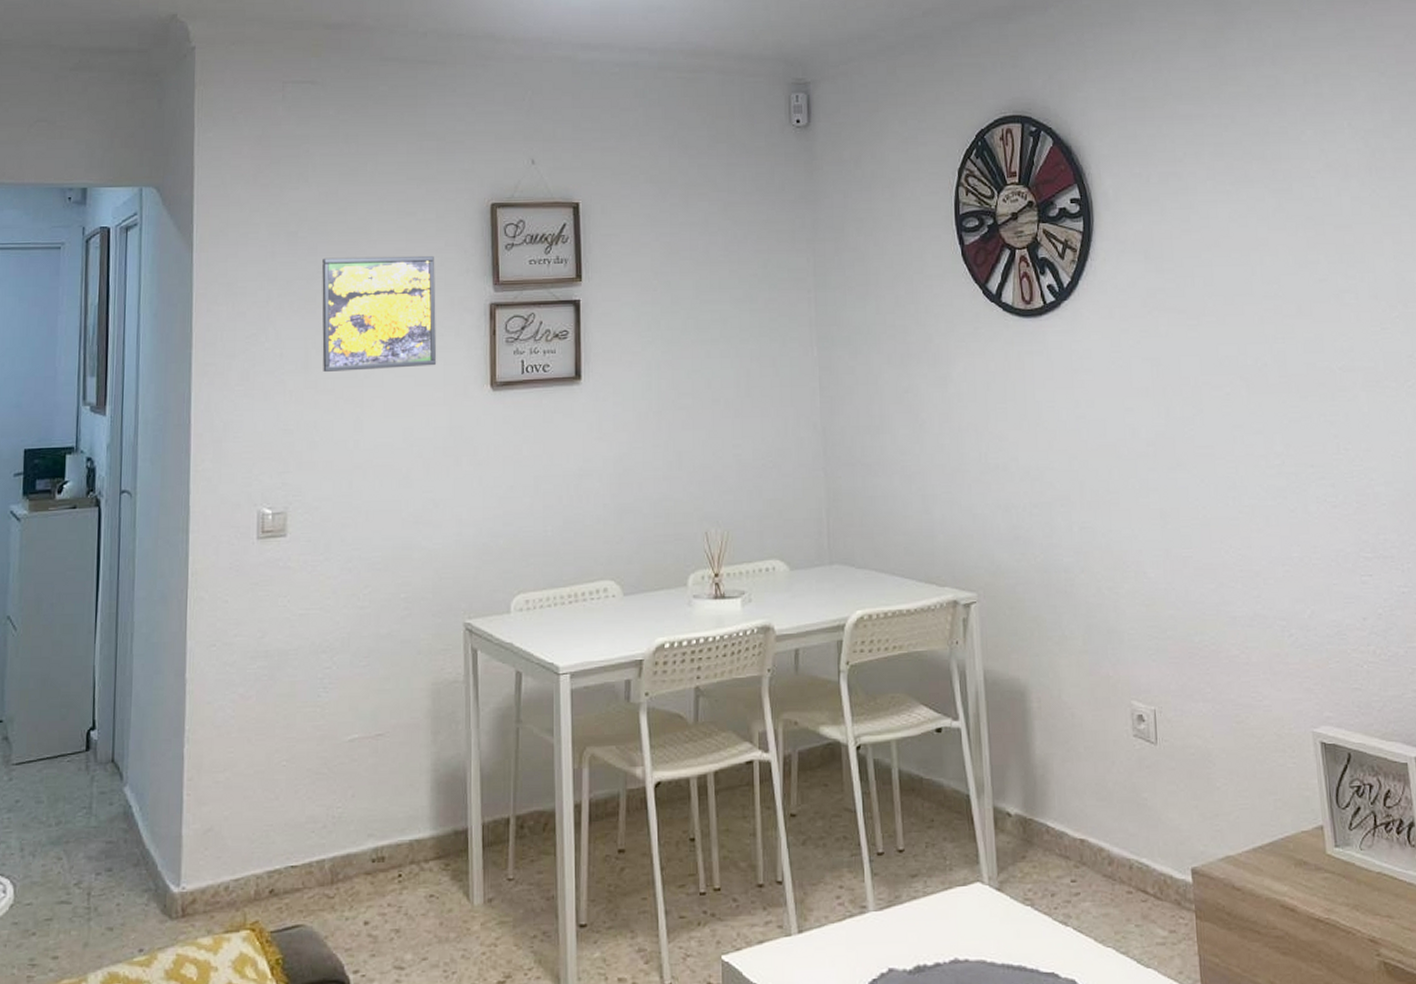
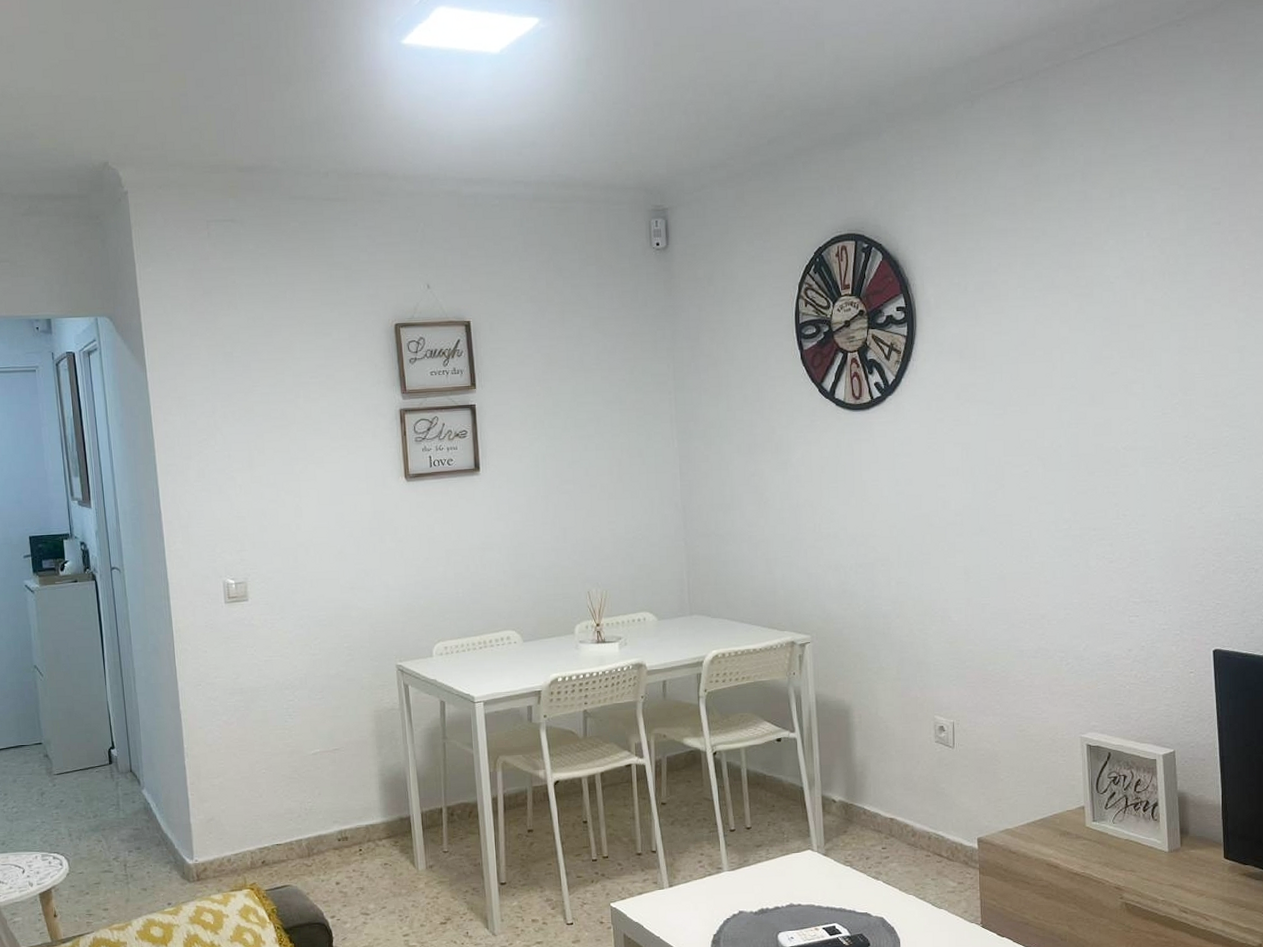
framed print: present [322,255,437,372] -> none [256,370,359,469]

